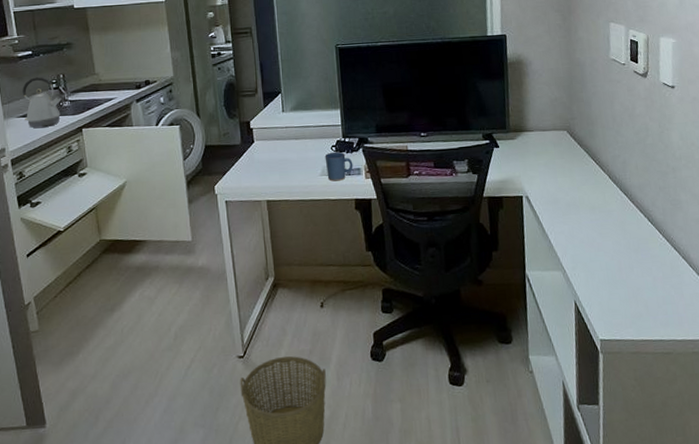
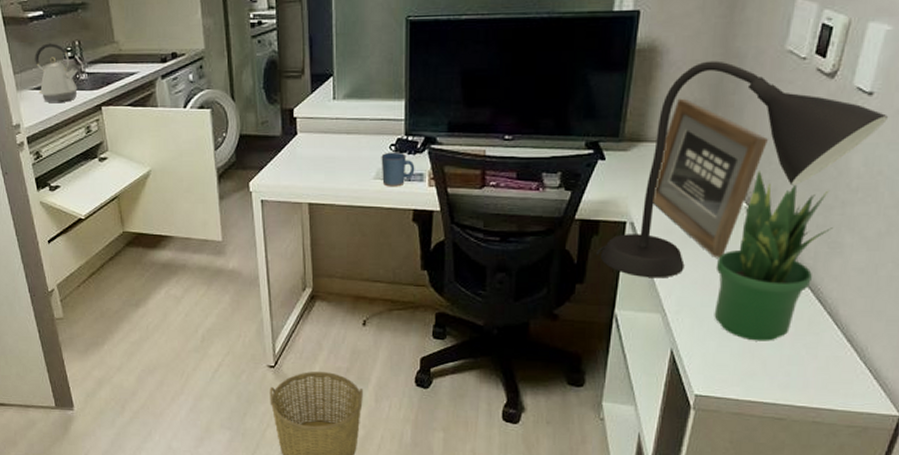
desk lamp: none [504,68,688,242] -> present [597,60,887,279]
picture frame: none [539,97,612,220] -> present [653,98,768,258]
planter: none [595,148,672,287] -> present [714,171,834,341]

